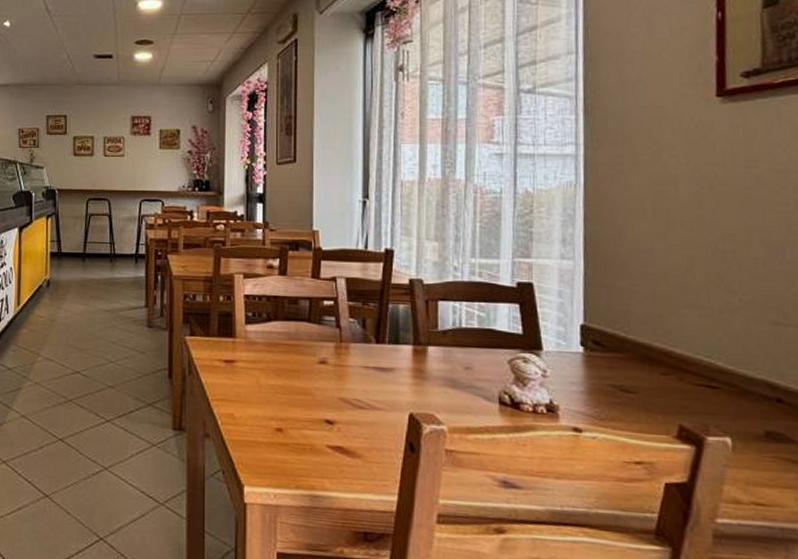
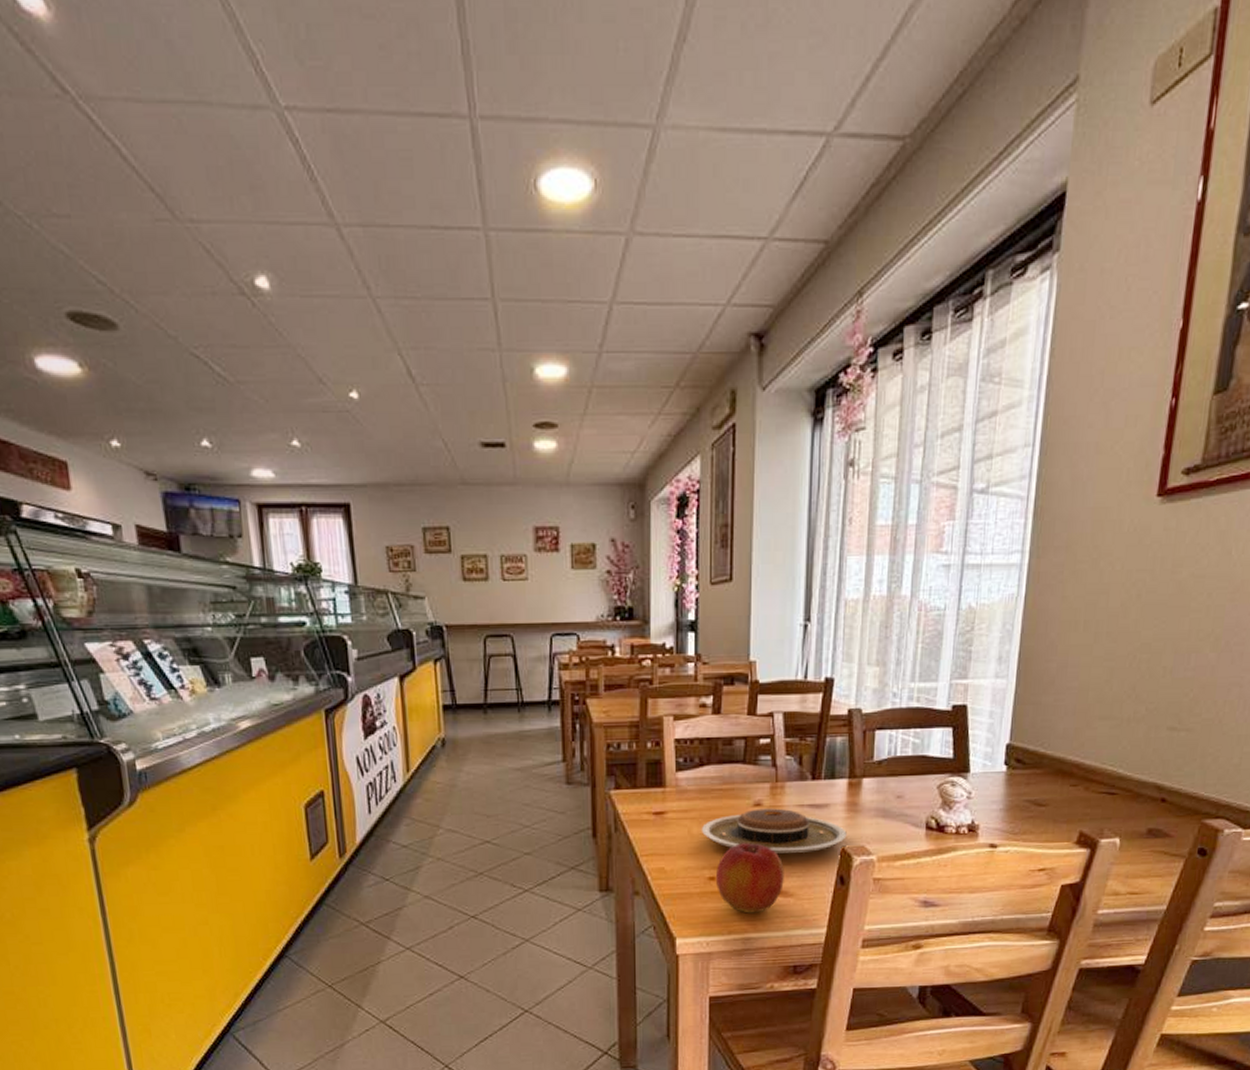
plate: none [268,366,414,415] -> present [701,808,847,853]
apple: none [282,398,351,471] -> present [715,843,784,914]

